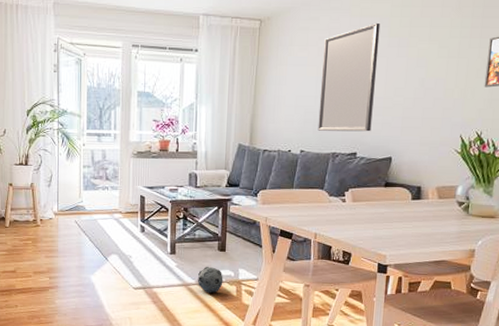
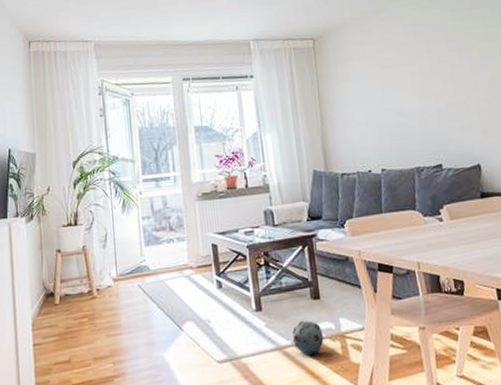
home mirror: present [318,22,381,132] -> none [382,28,452,146]

